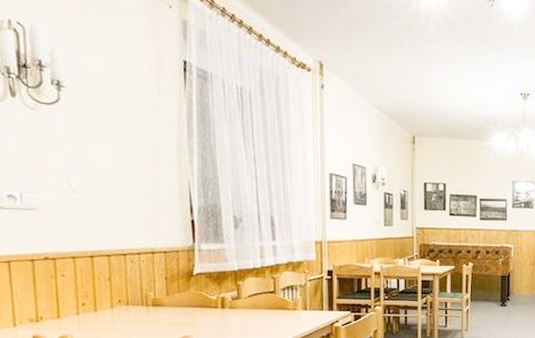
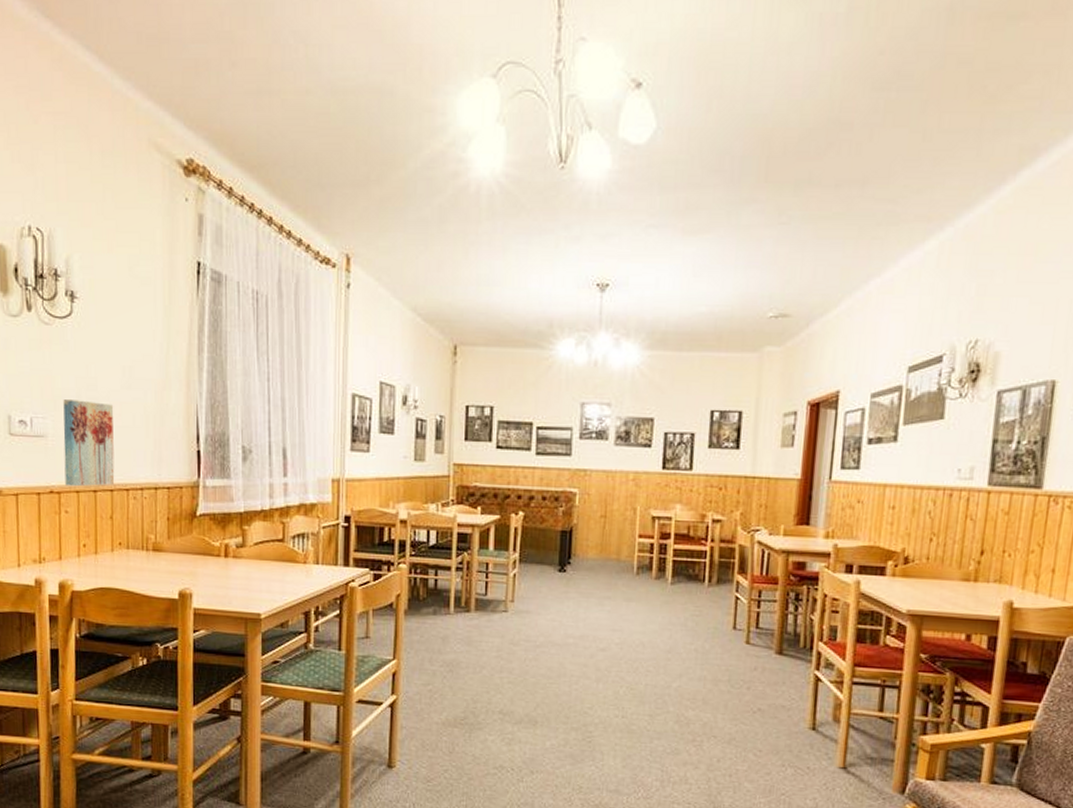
wall art: none [54,177,112,253] -> present [63,400,115,487]

